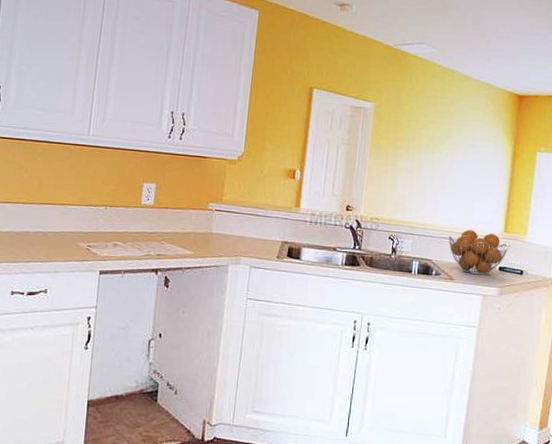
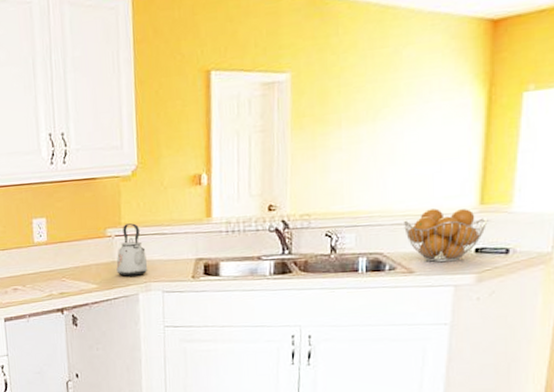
kettle: none [212,201,241,249] -> present [116,223,148,277]

